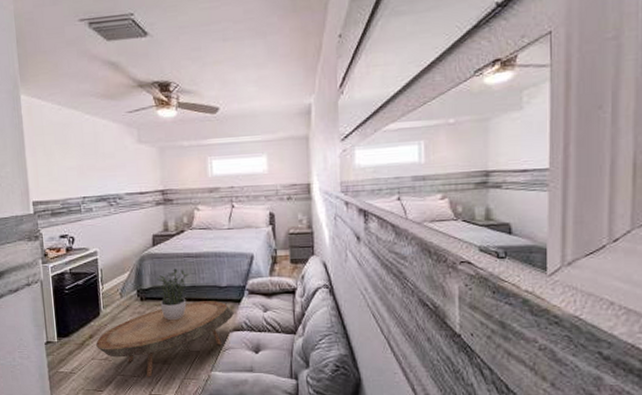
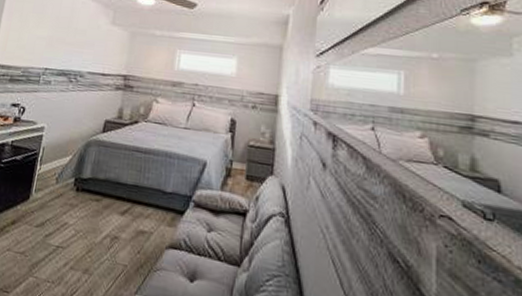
coffee table: present [96,301,234,377] -> none [16,203,174,287]
potted plant: present [156,268,190,320] -> none [95,161,135,222]

